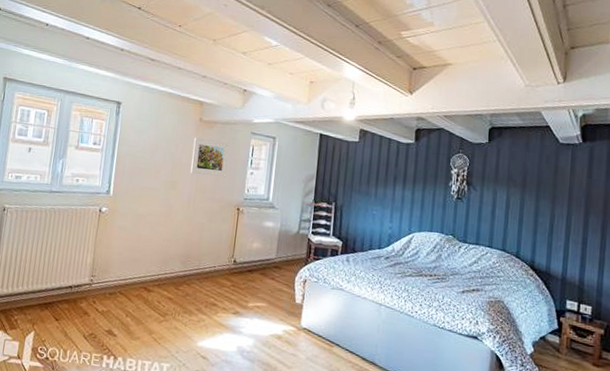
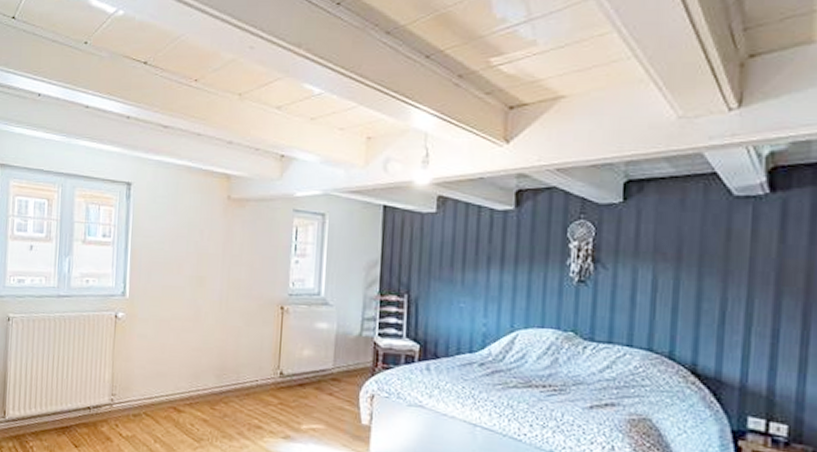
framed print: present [190,137,230,177] -> none [219,220,267,268]

